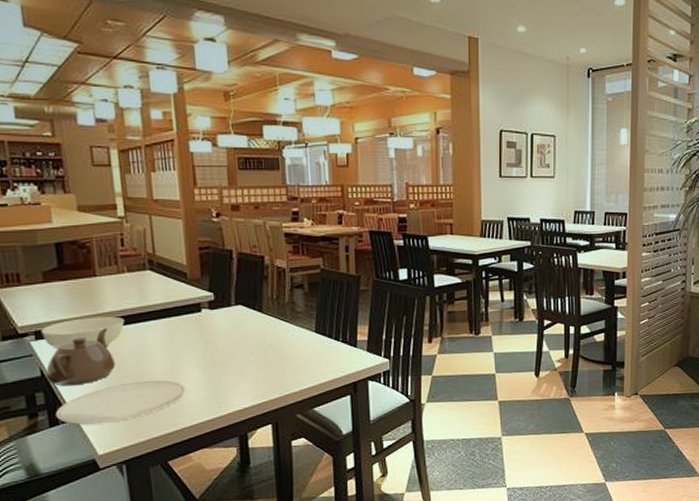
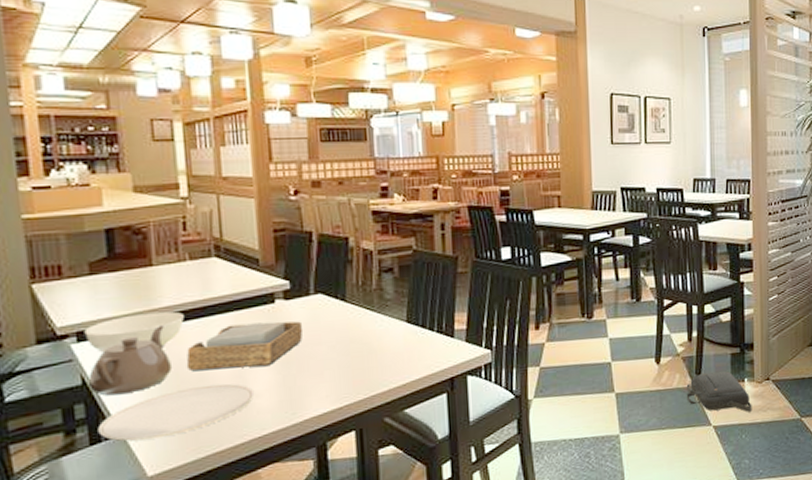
napkin holder: none [127,328,226,368] -> present [186,321,304,371]
laptop bag: none [562,385,621,422] -> present [686,371,752,412]

